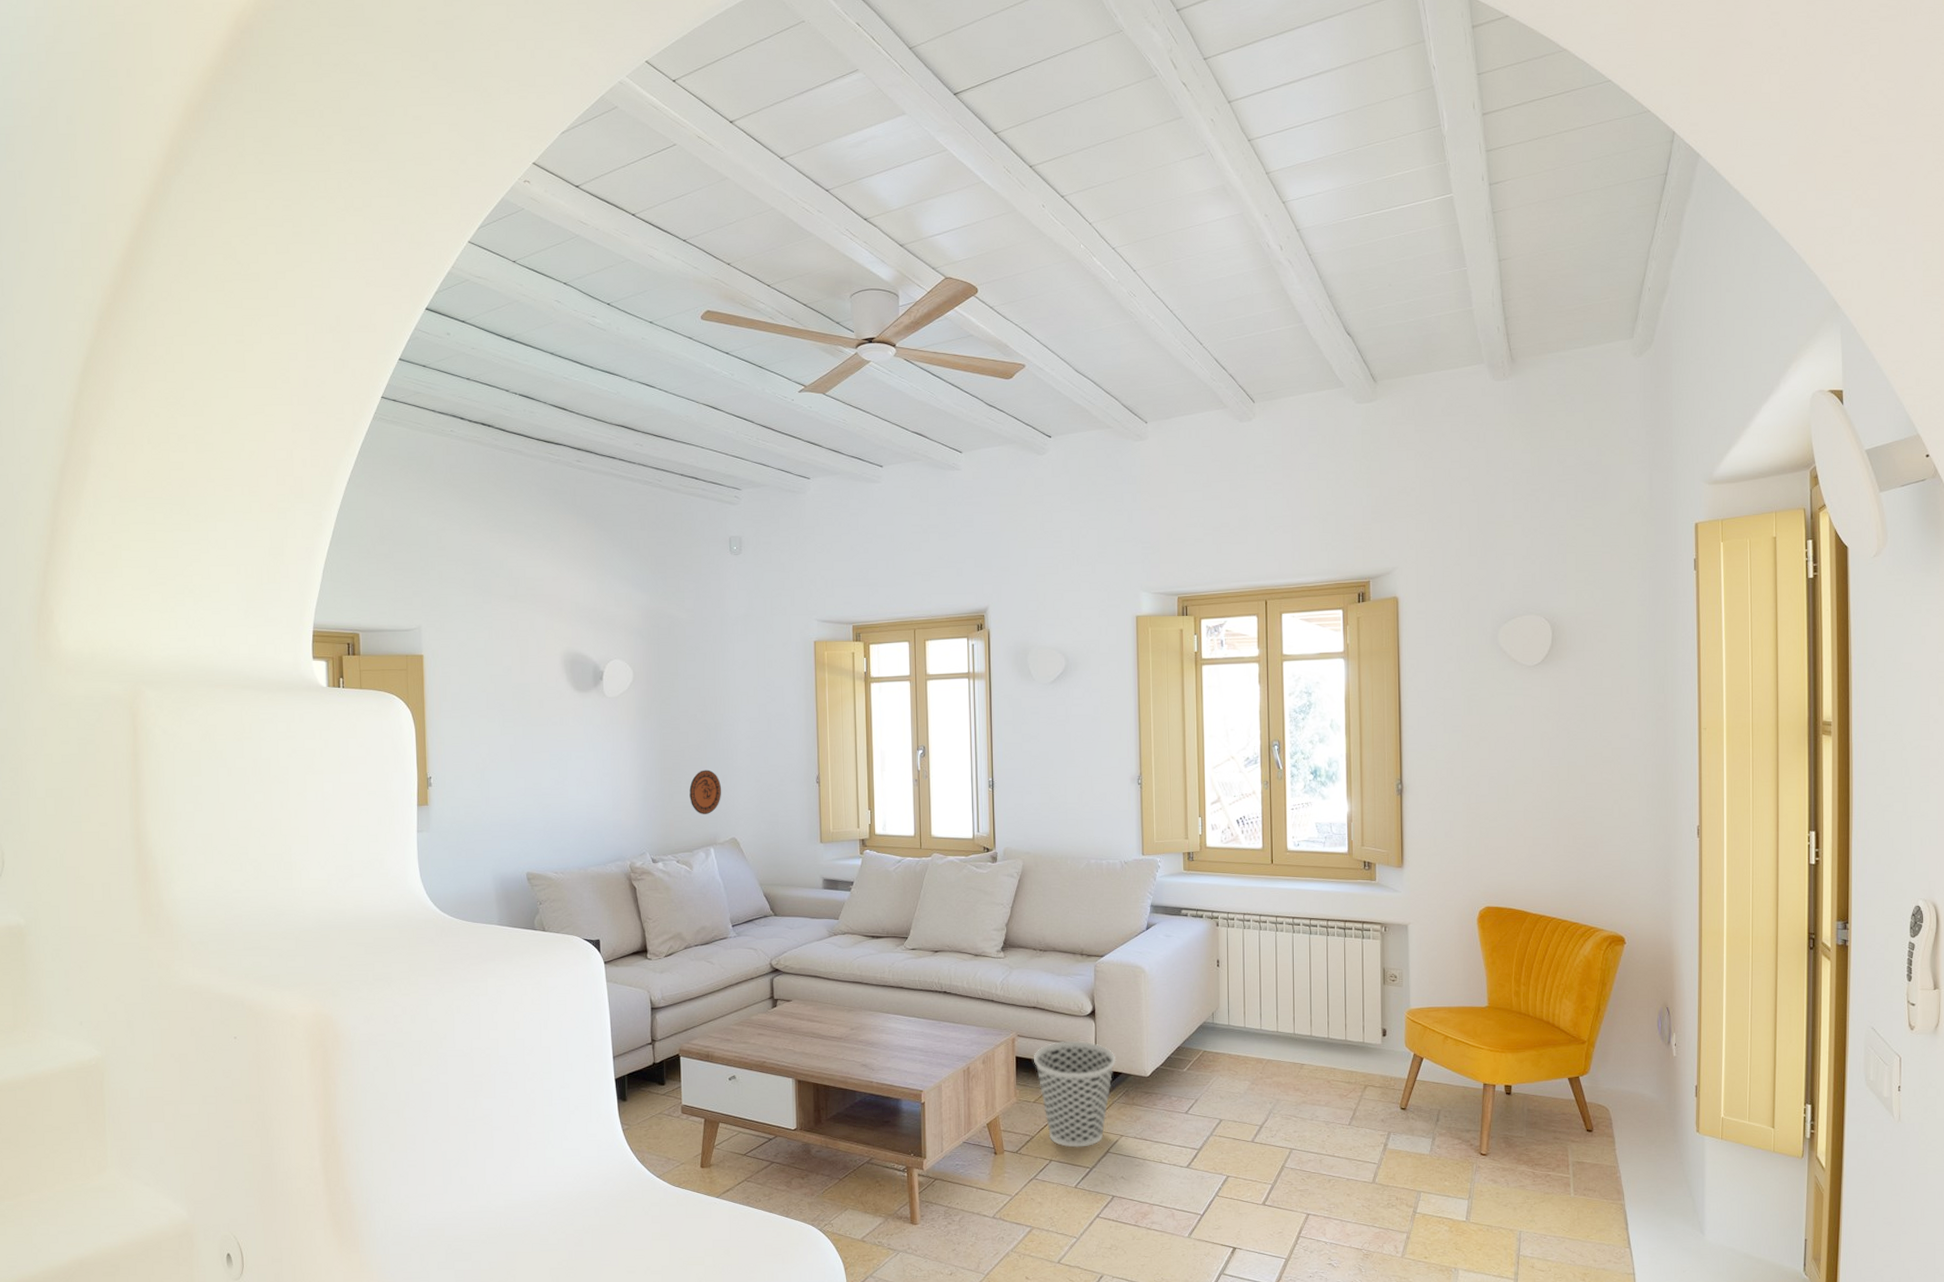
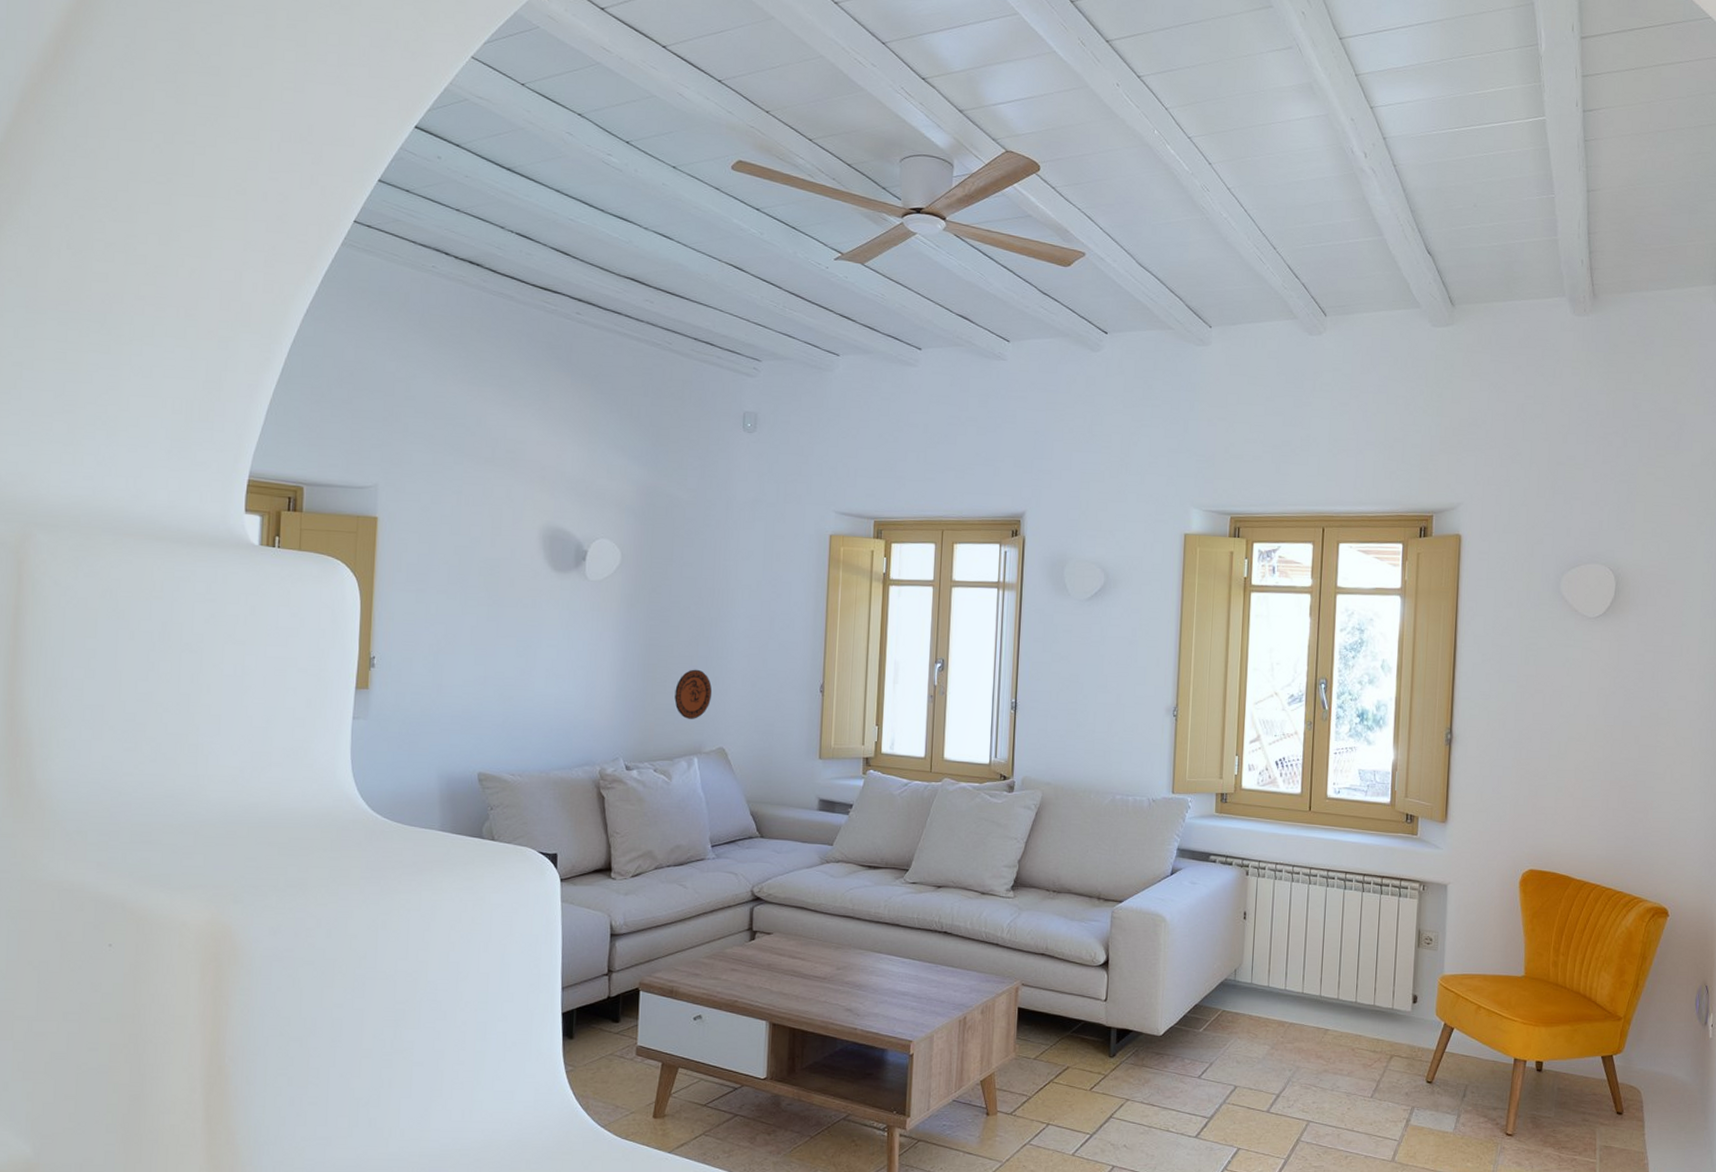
wastebasket: present [1034,1040,1117,1148] -> none [1038,993,1128,1111]

